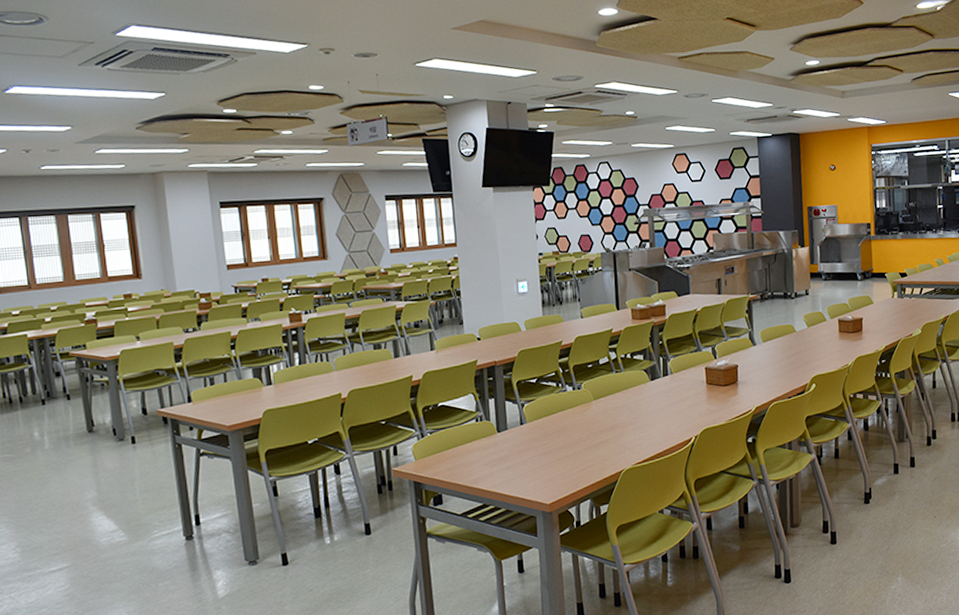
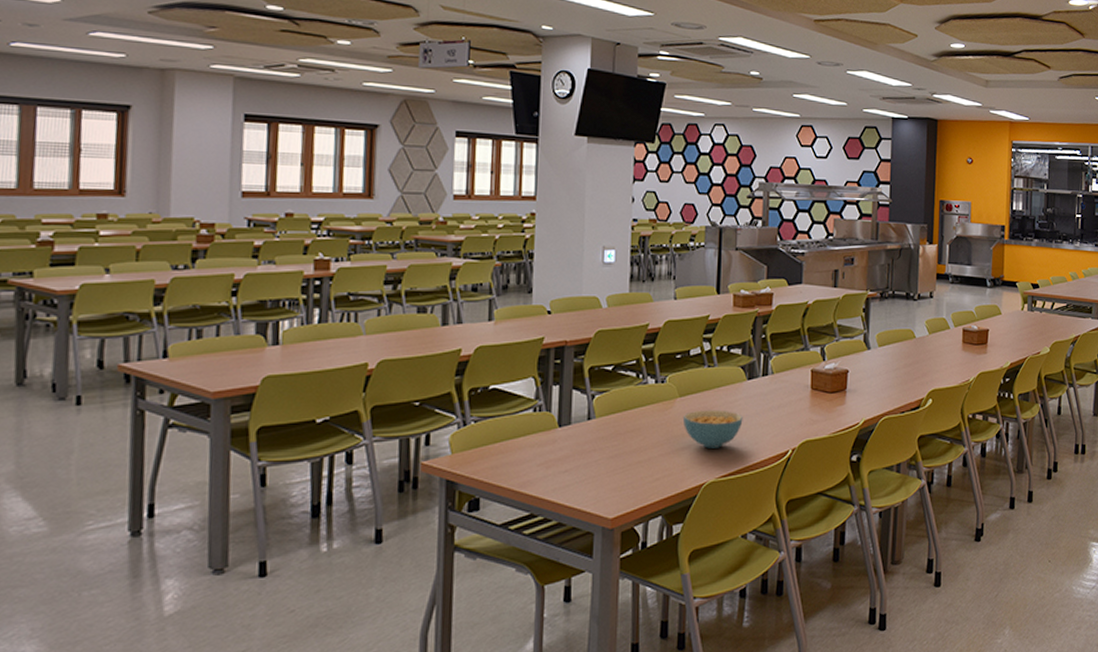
cereal bowl: none [599,408,650,441] -> present [682,410,743,448]

